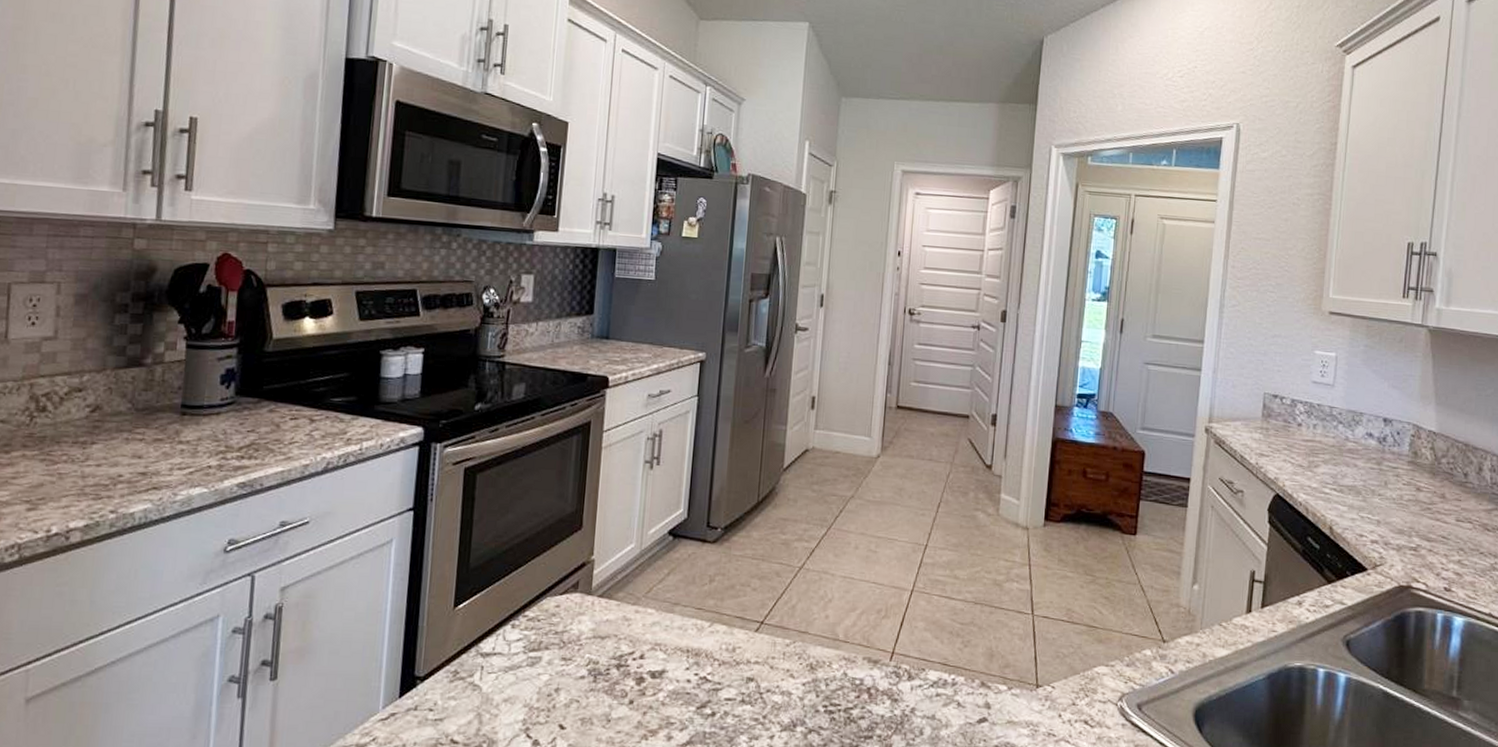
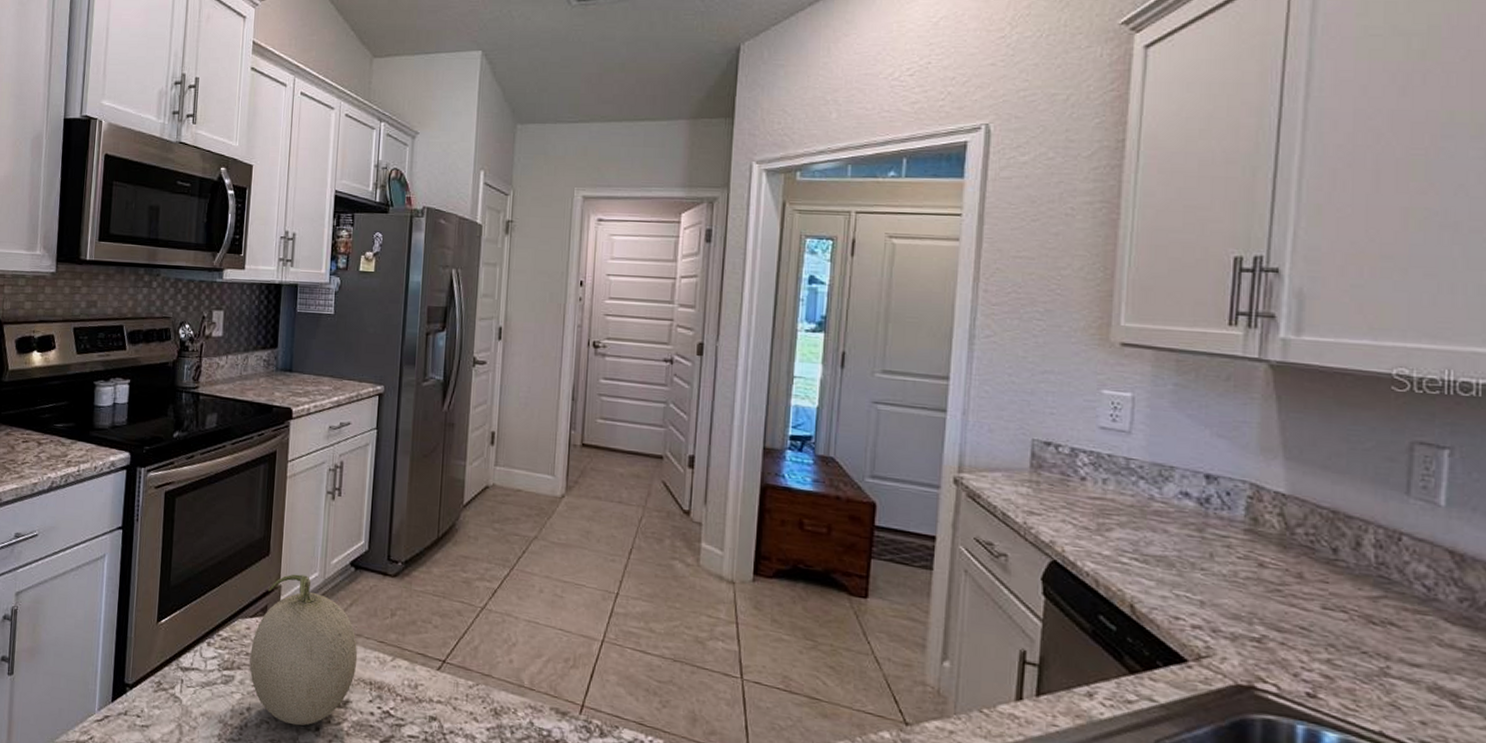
fruit: none [558,546,675,701] -> present [249,574,358,726]

